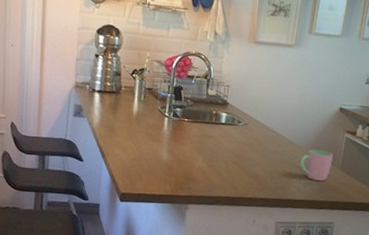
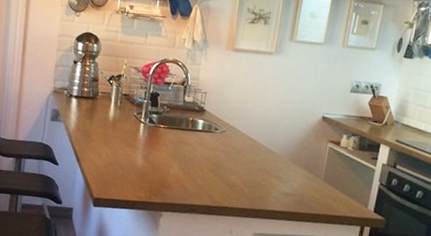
cup: present [300,149,334,181] -> none [280,159,316,192]

